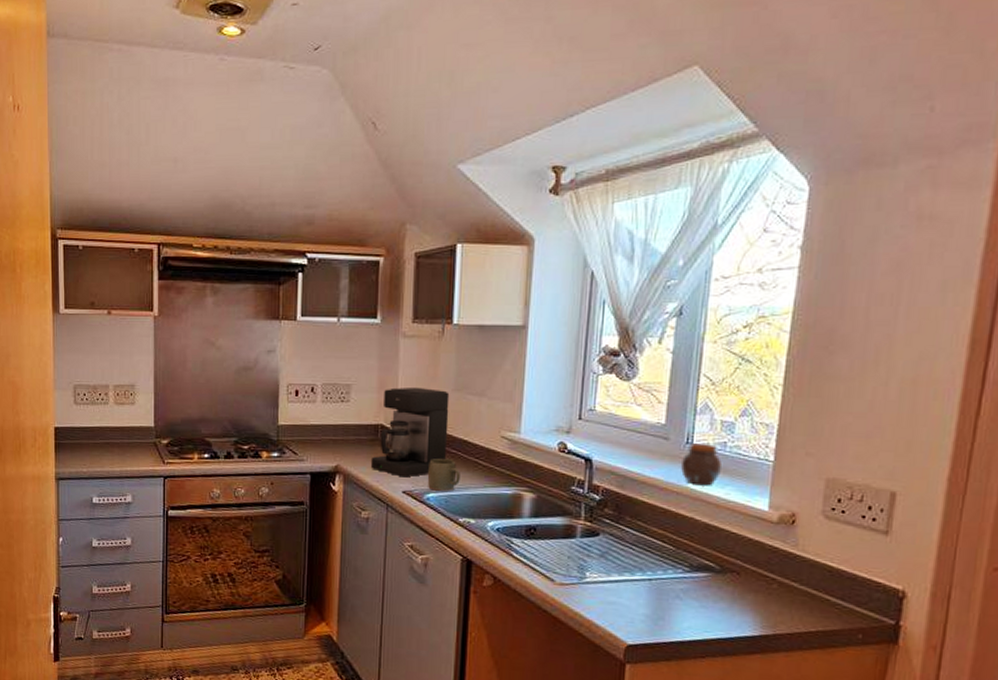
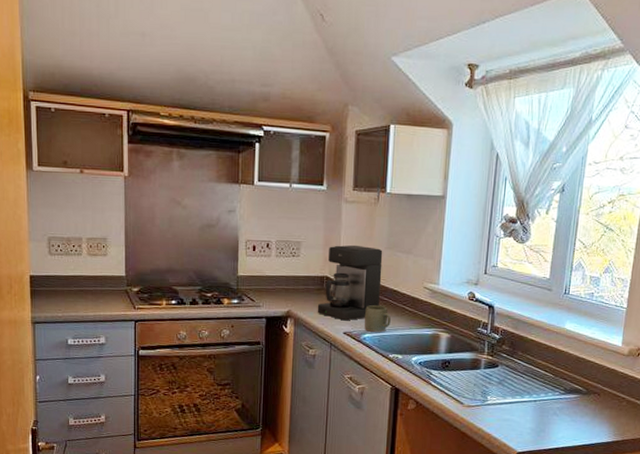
jar: present [680,443,723,485] -> none [559,294,590,326]

